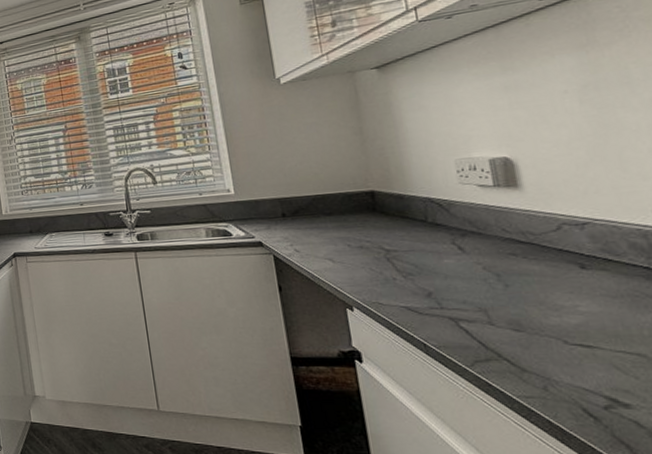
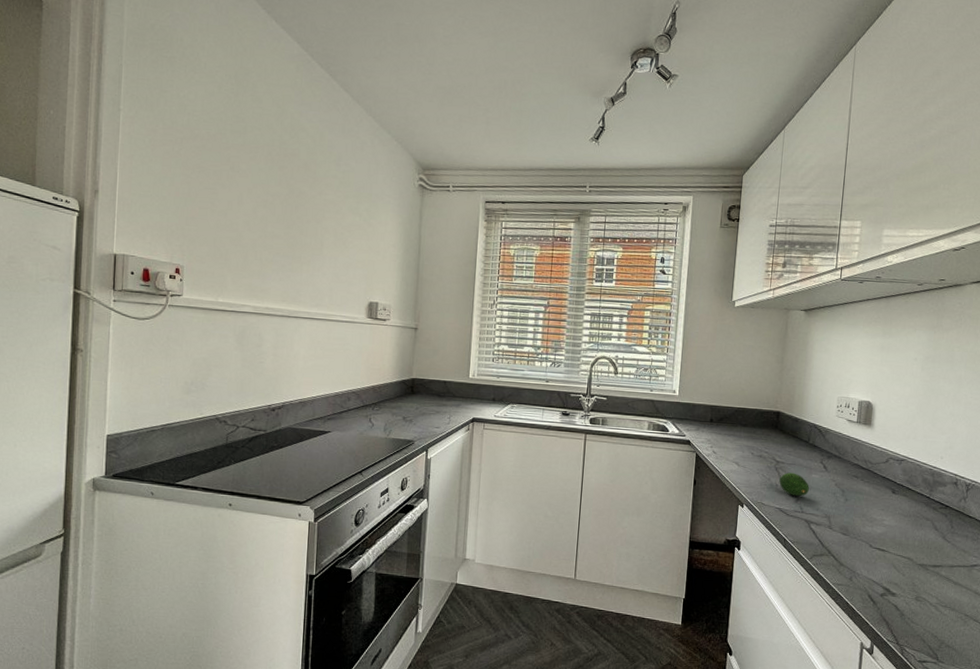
fruit: none [396,261,444,290] -> present [779,472,809,497]

